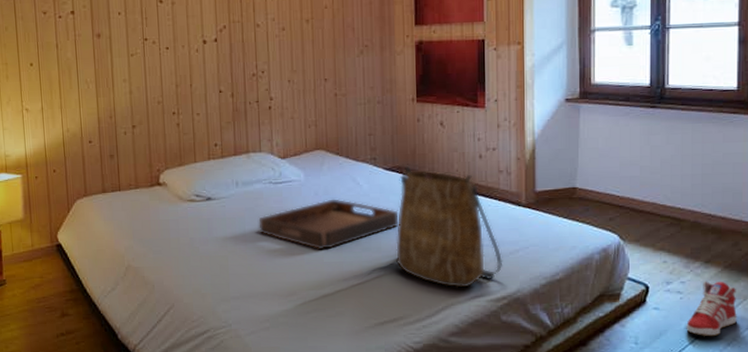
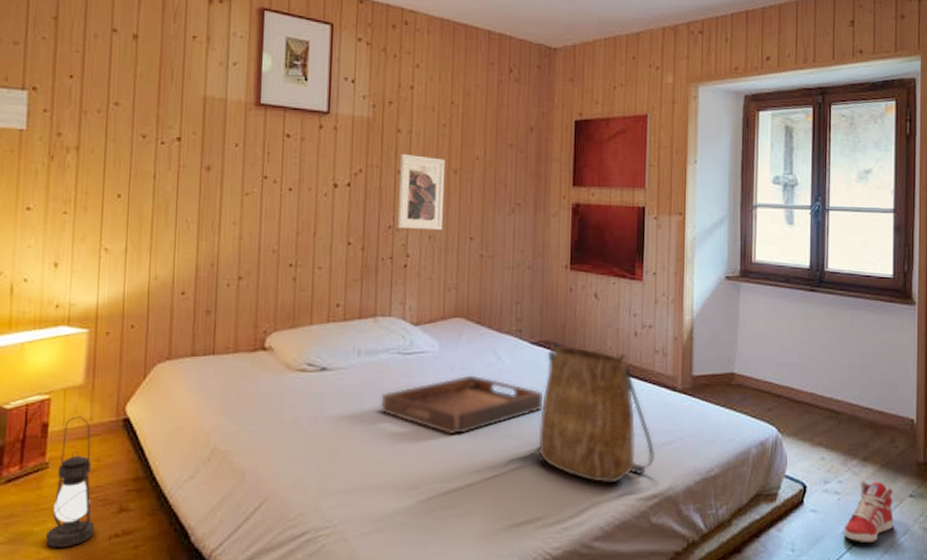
lantern: none [11,243,46,344] -> present [46,416,95,548]
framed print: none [258,8,300,75] -> present [397,153,446,231]

